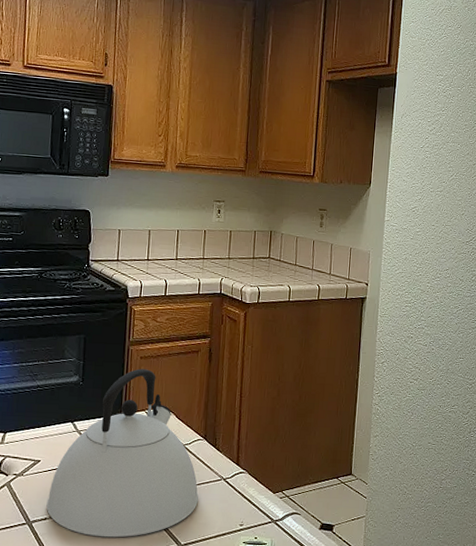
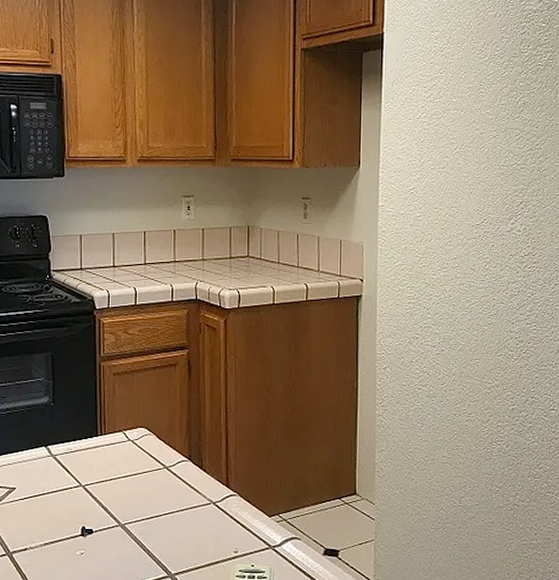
kettle: present [46,369,199,538] -> none [26,386,187,568]

